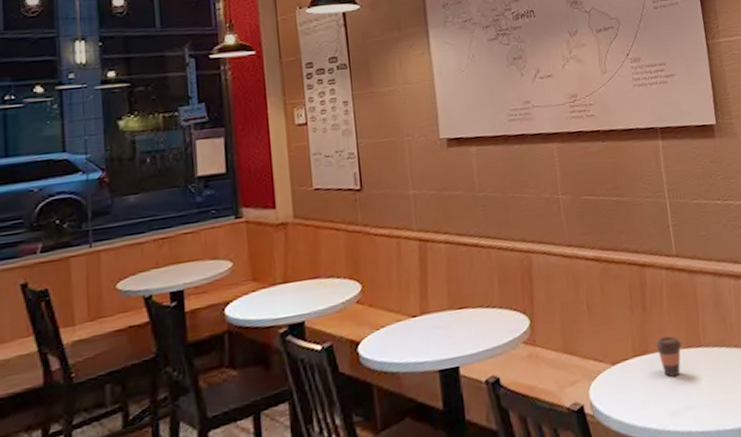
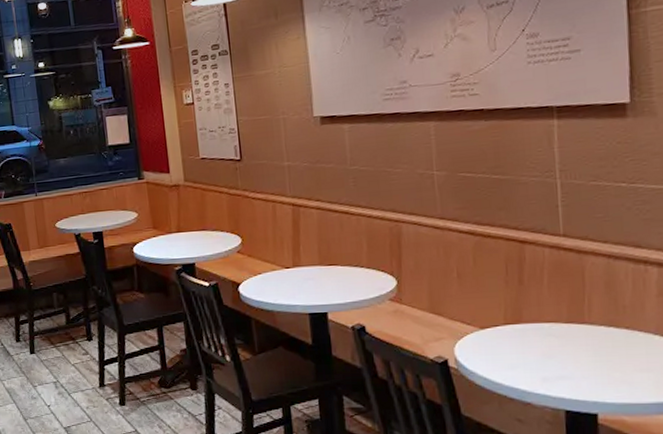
coffee cup: present [655,336,681,377] -> none [530,310,561,347]

